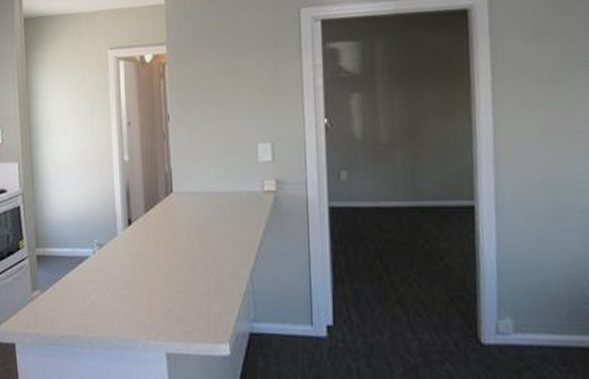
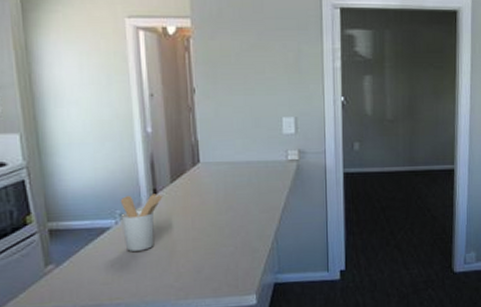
utensil holder: none [98,224,137,283] -> present [120,194,163,251]

